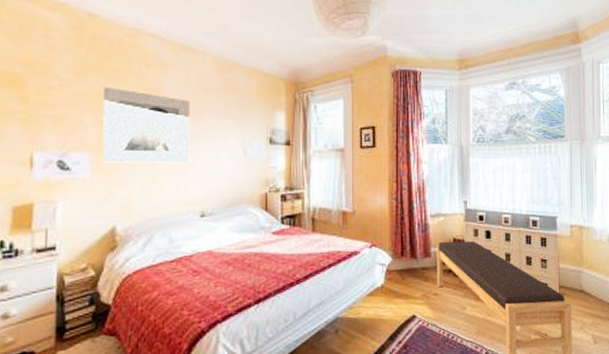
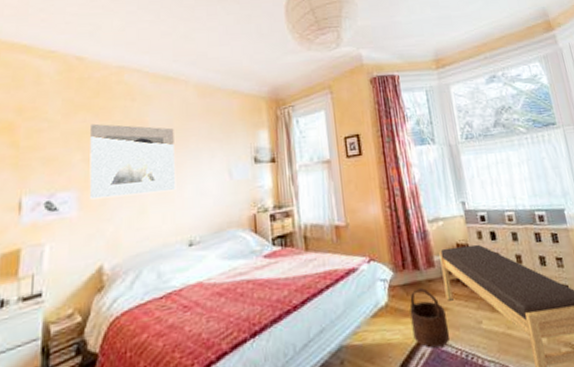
wooden bucket: none [403,275,435,326] -> present [410,288,450,349]

